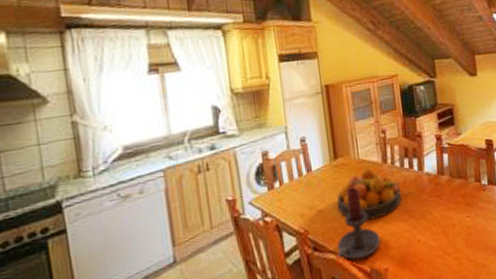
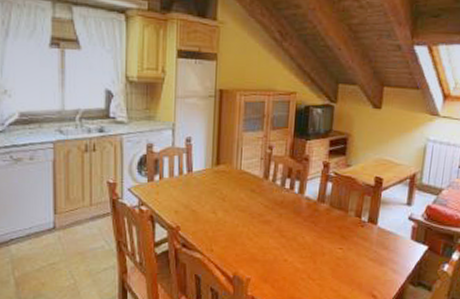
fruit bowl: present [336,166,402,221] -> none [211,178,278,231]
candle holder: present [336,187,381,261] -> none [202,195,248,265]

